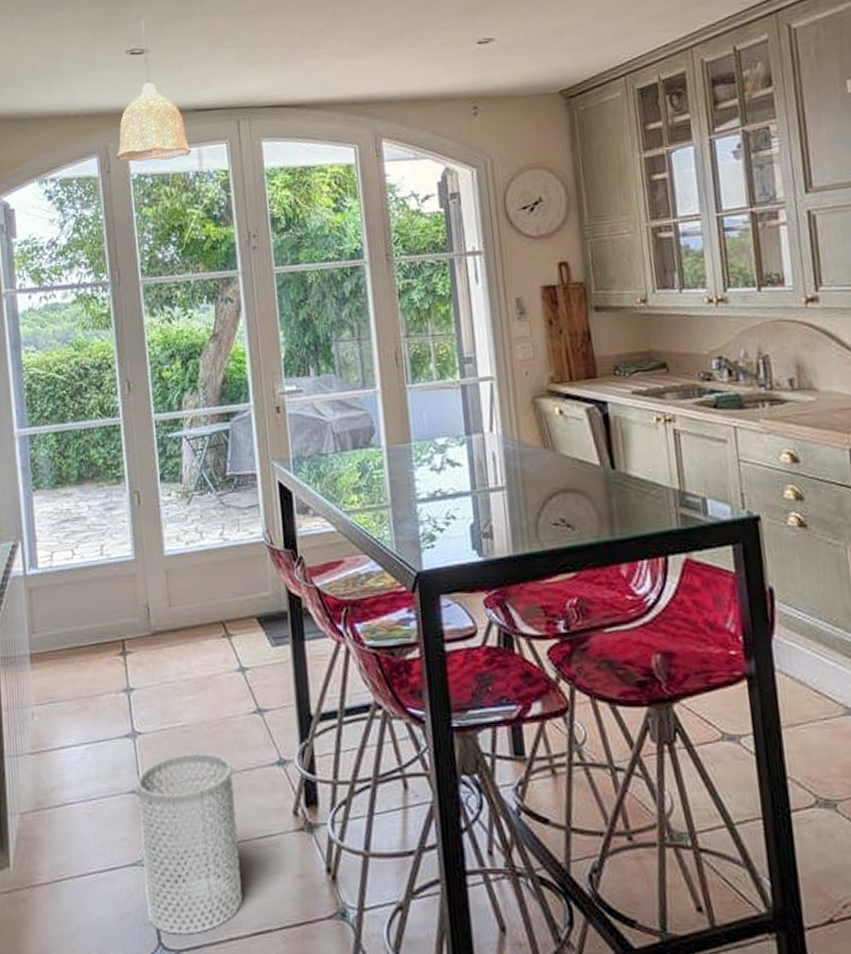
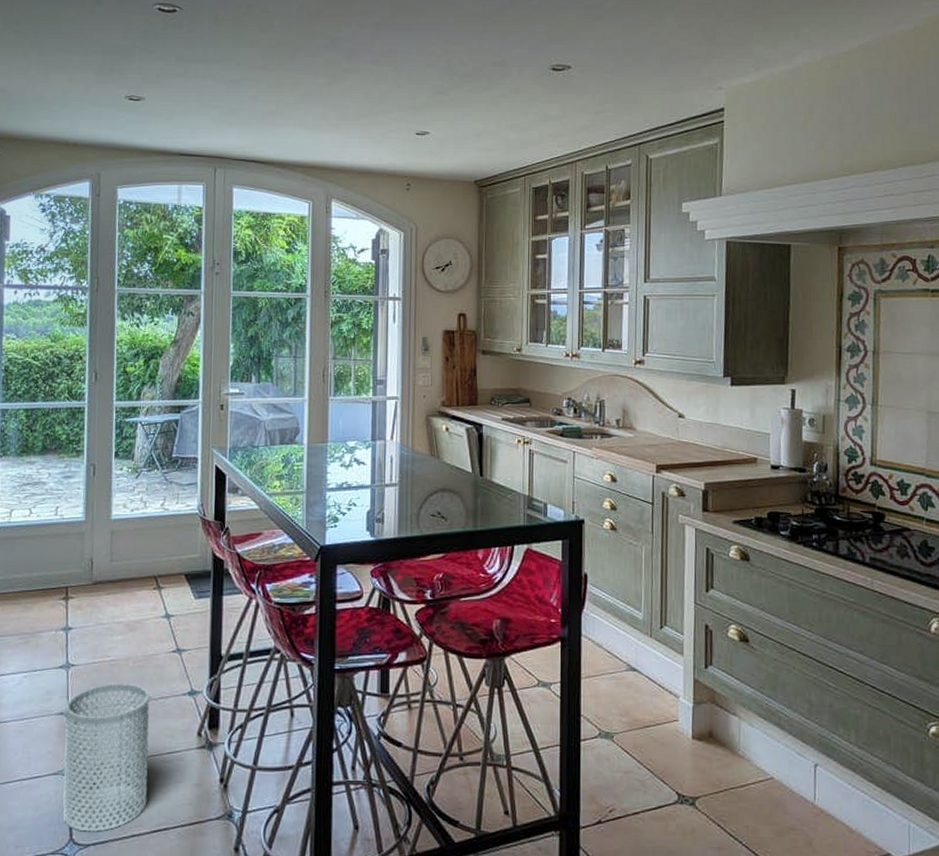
pendant lamp: present [117,20,192,162] -> none [107,73,173,192]

